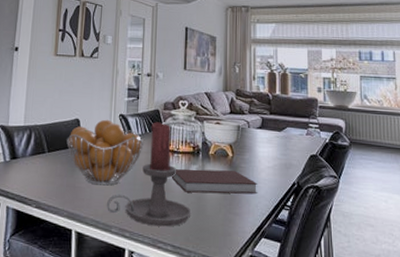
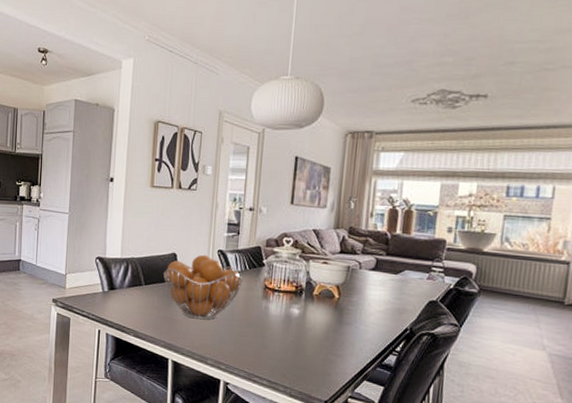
candle holder: present [106,122,192,227] -> none [202,259,290,363]
notebook: present [171,168,258,194] -> none [270,308,365,337]

